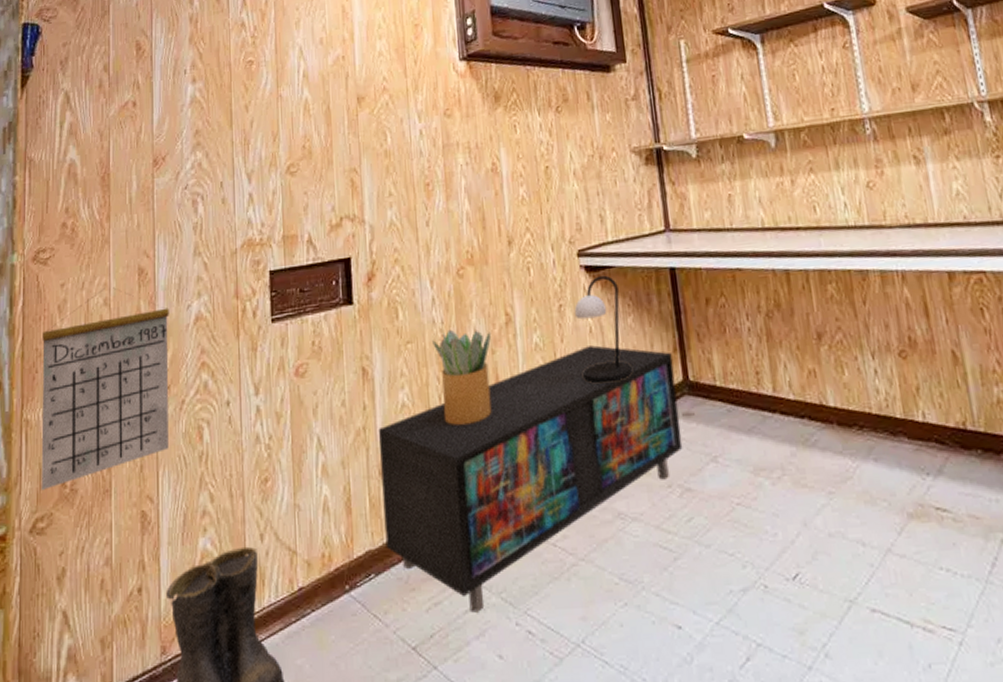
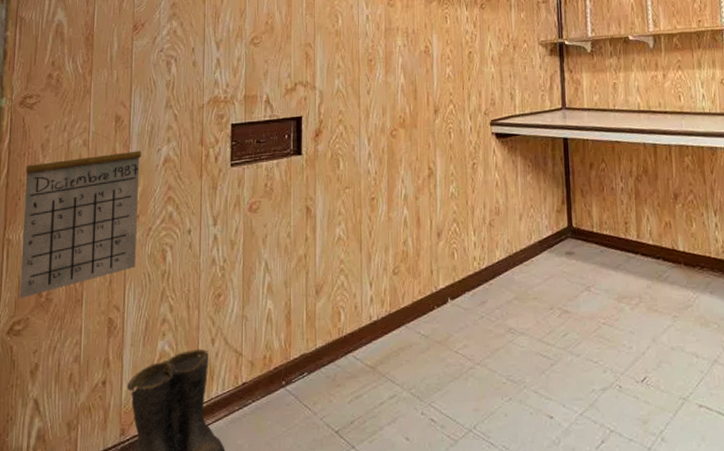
storage cabinet: present [378,345,683,613] -> none [317,196,564,404]
potted plant: present [432,329,492,425] -> none [367,178,416,256]
table lamp: present [574,275,632,384] -> none [484,141,528,227]

